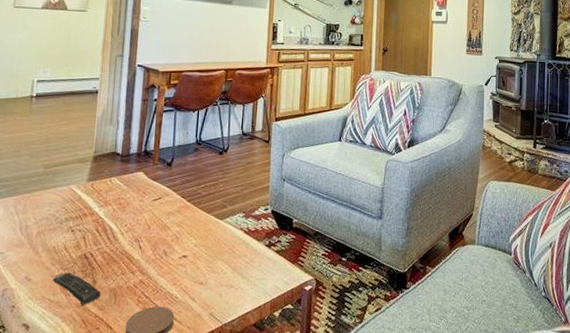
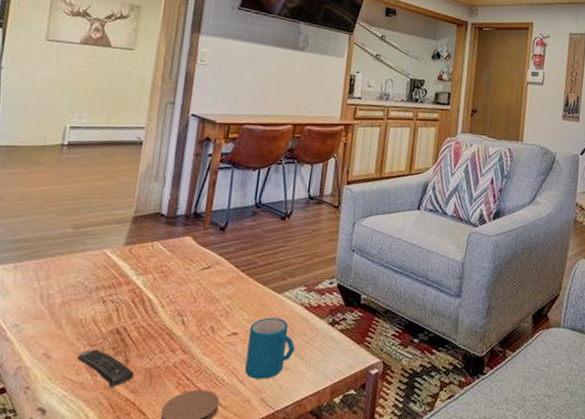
mug: none [195,241,238,296] -> present [245,317,295,379]

